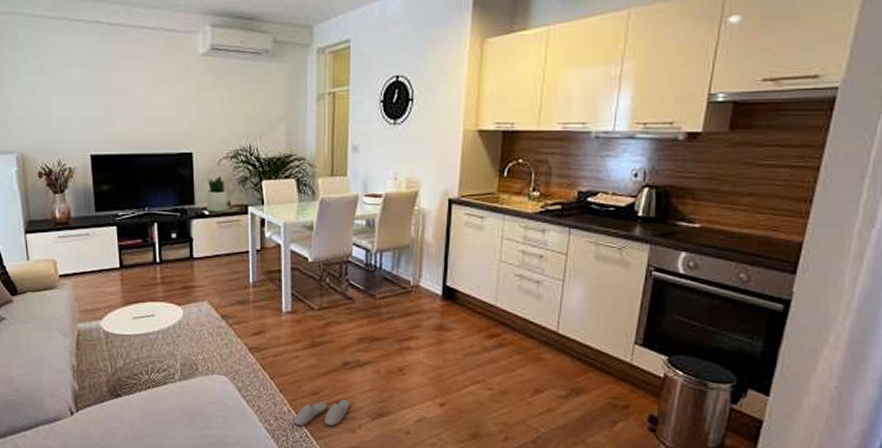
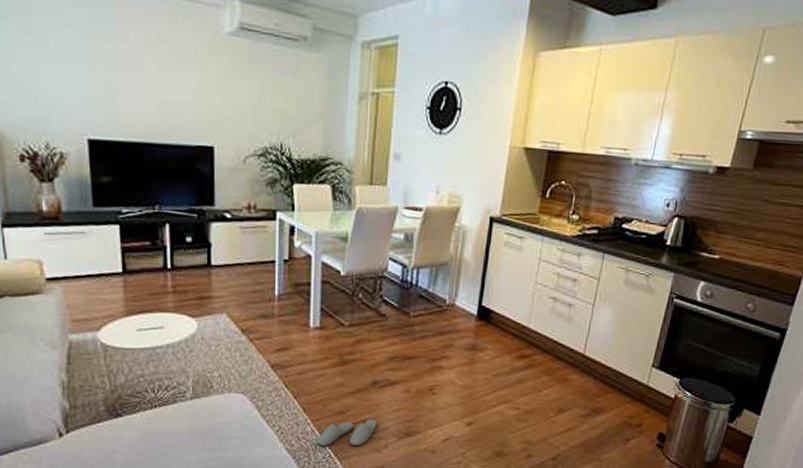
planter: present [206,176,230,212] -> none [228,175,256,216]

